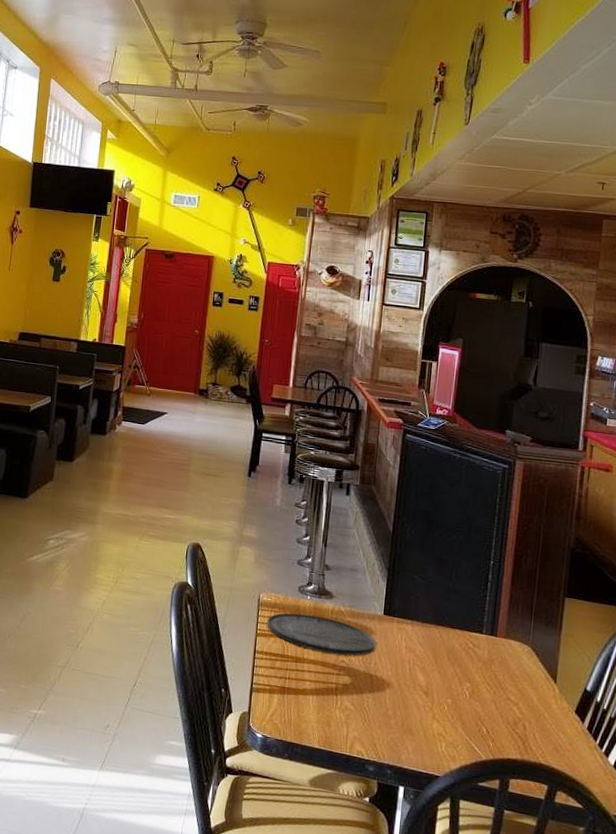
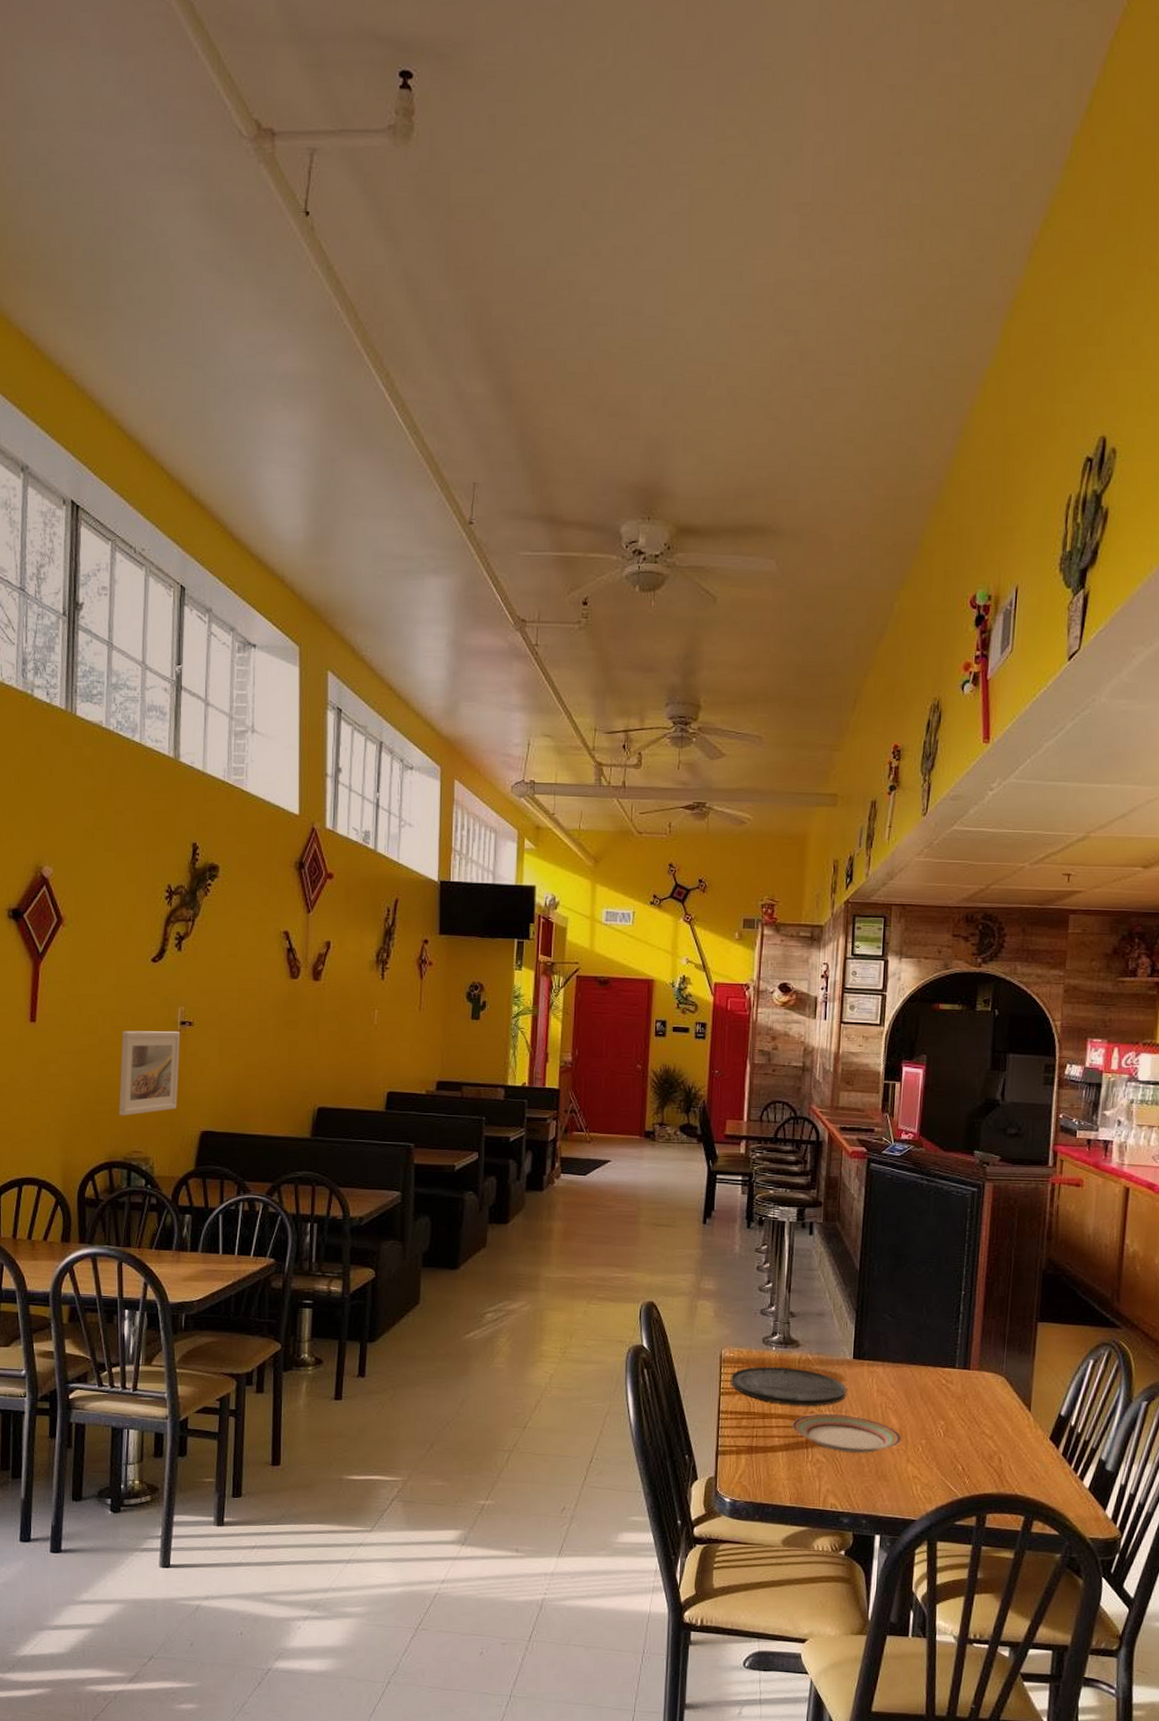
plate: none [323,663,428,706] -> present [792,1414,902,1453]

